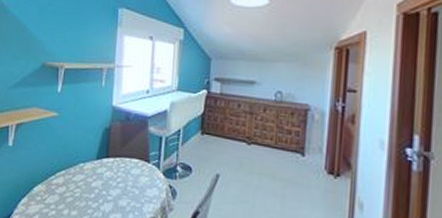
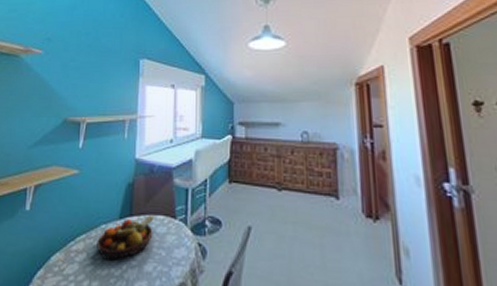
fruit bowl: none [75,157,130,195] -> present [97,214,155,261]

